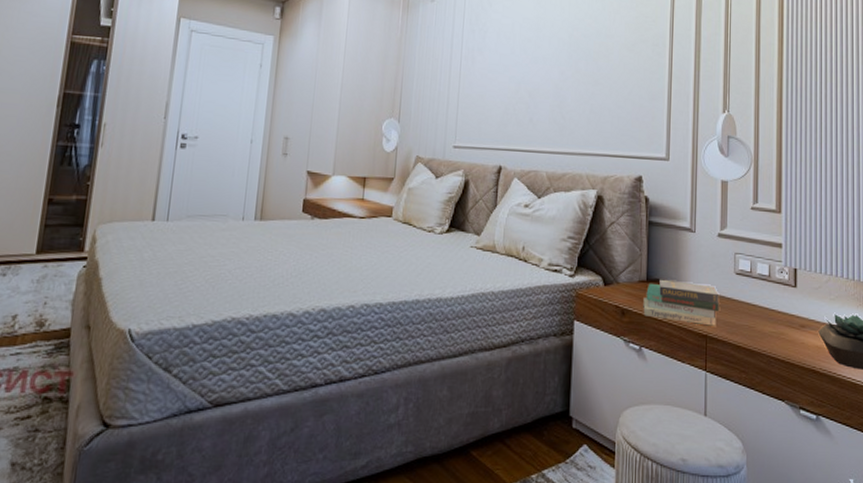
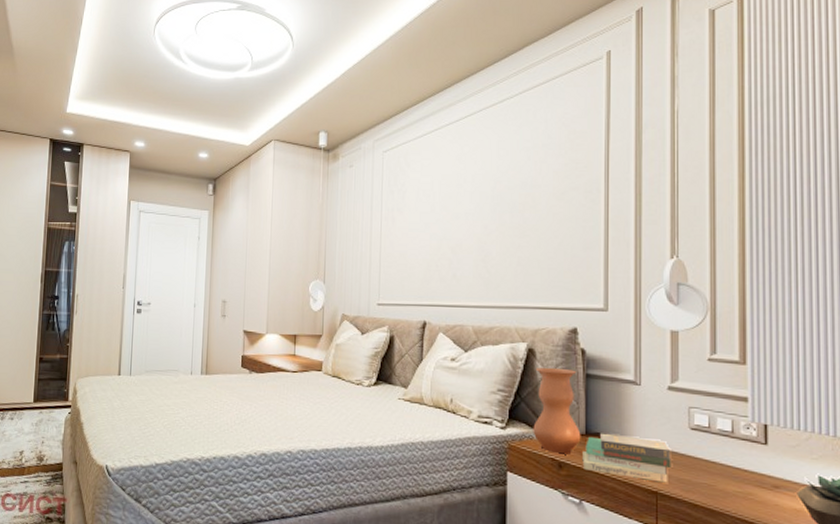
vase: none [599,214,643,301] -> present [533,367,581,455]

